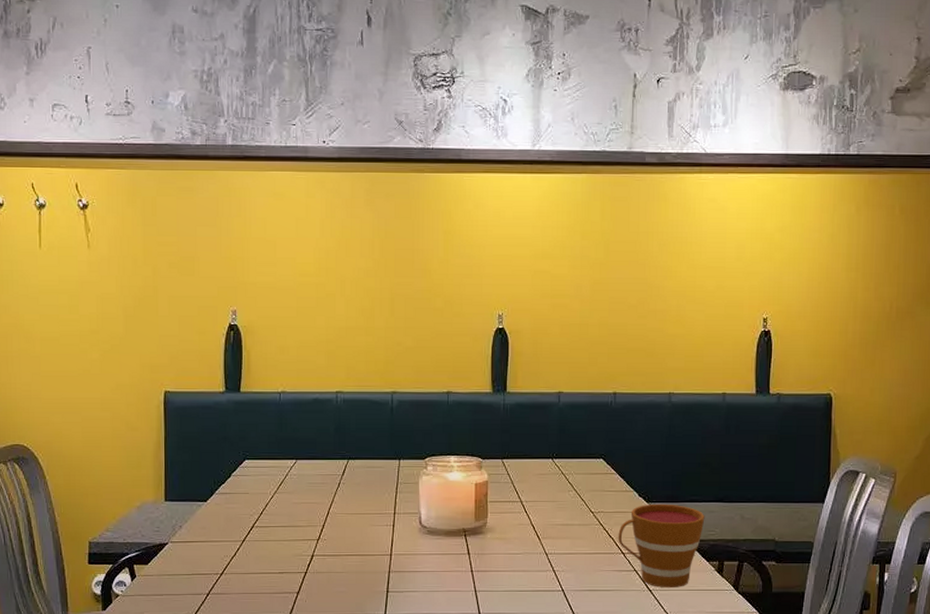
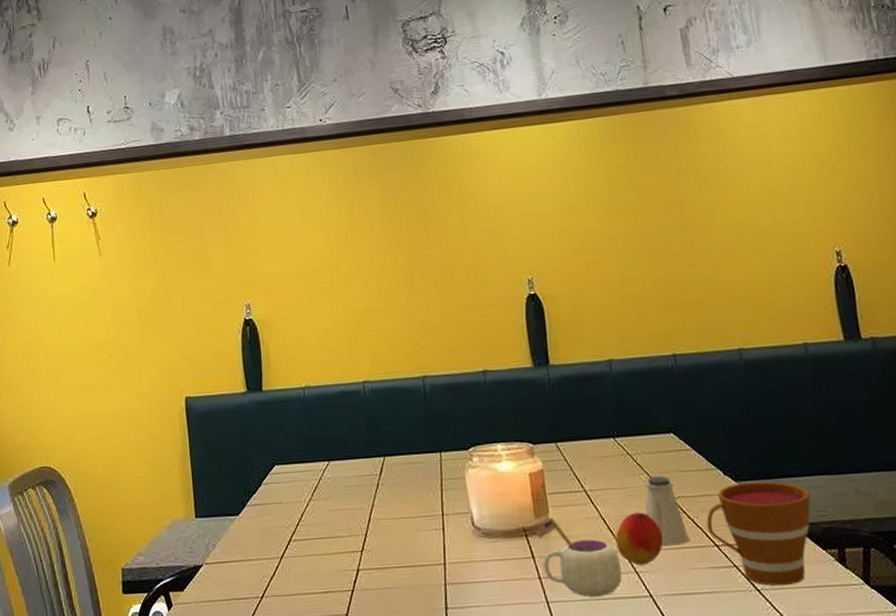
mug: none [473,522,542,588] -> present [534,517,622,597]
peach: none [541,522,580,565] -> present [615,512,664,565]
saltshaker: none [568,494,601,551] -> present [645,476,689,546]

